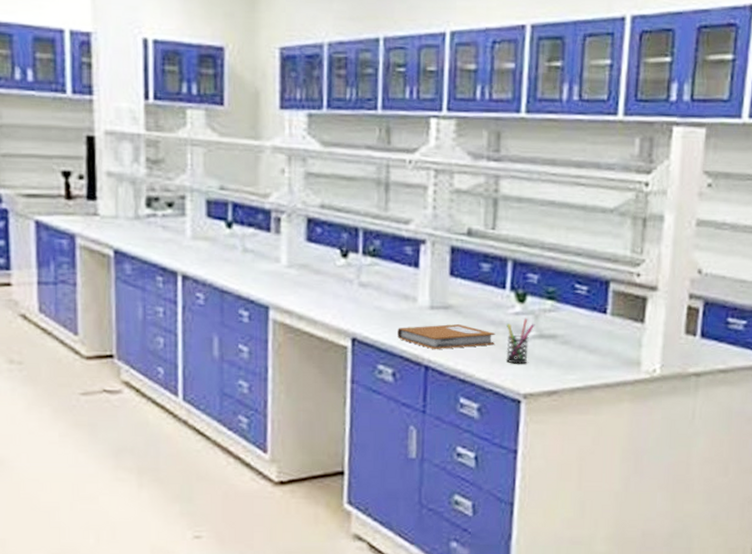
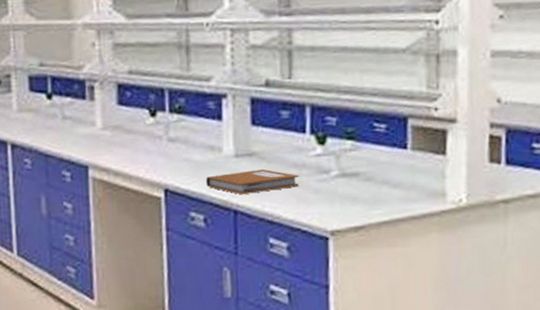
pen holder: present [506,318,535,364] -> none [309,159,337,203]

